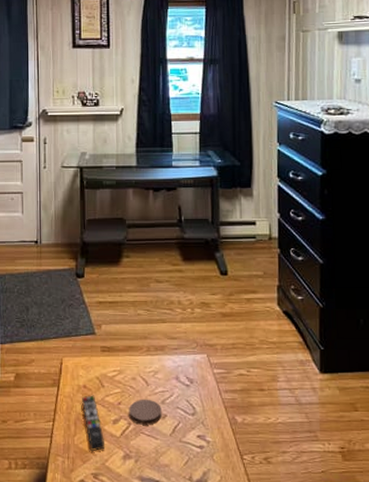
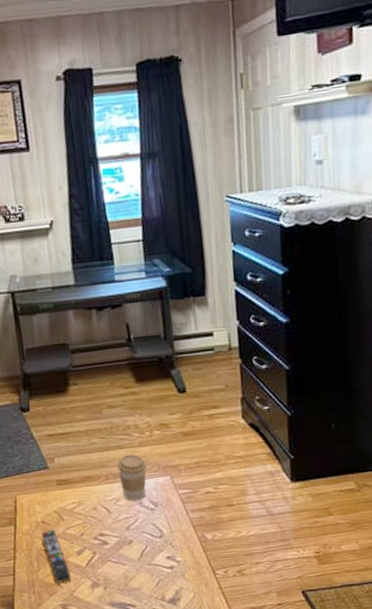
coaster: present [129,399,162,425] -> none [92,527,128,553]
coffee cup: none [159,328,186,376] -> present [117,454,147,502]

